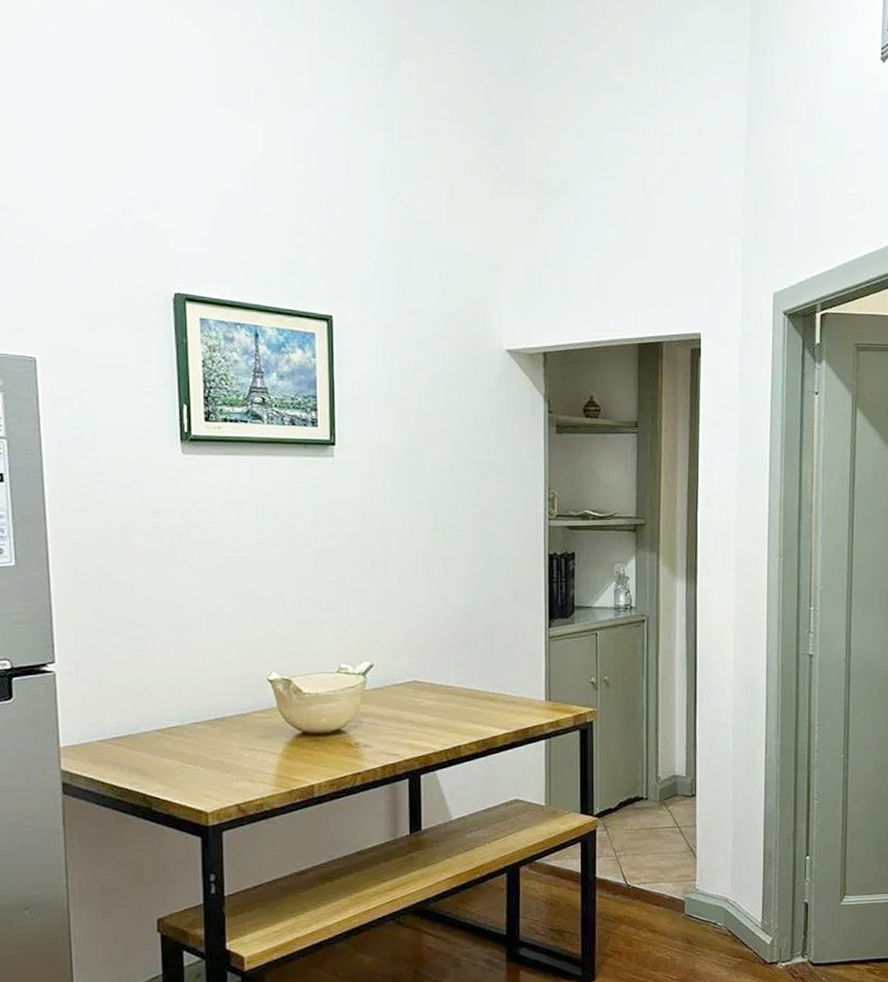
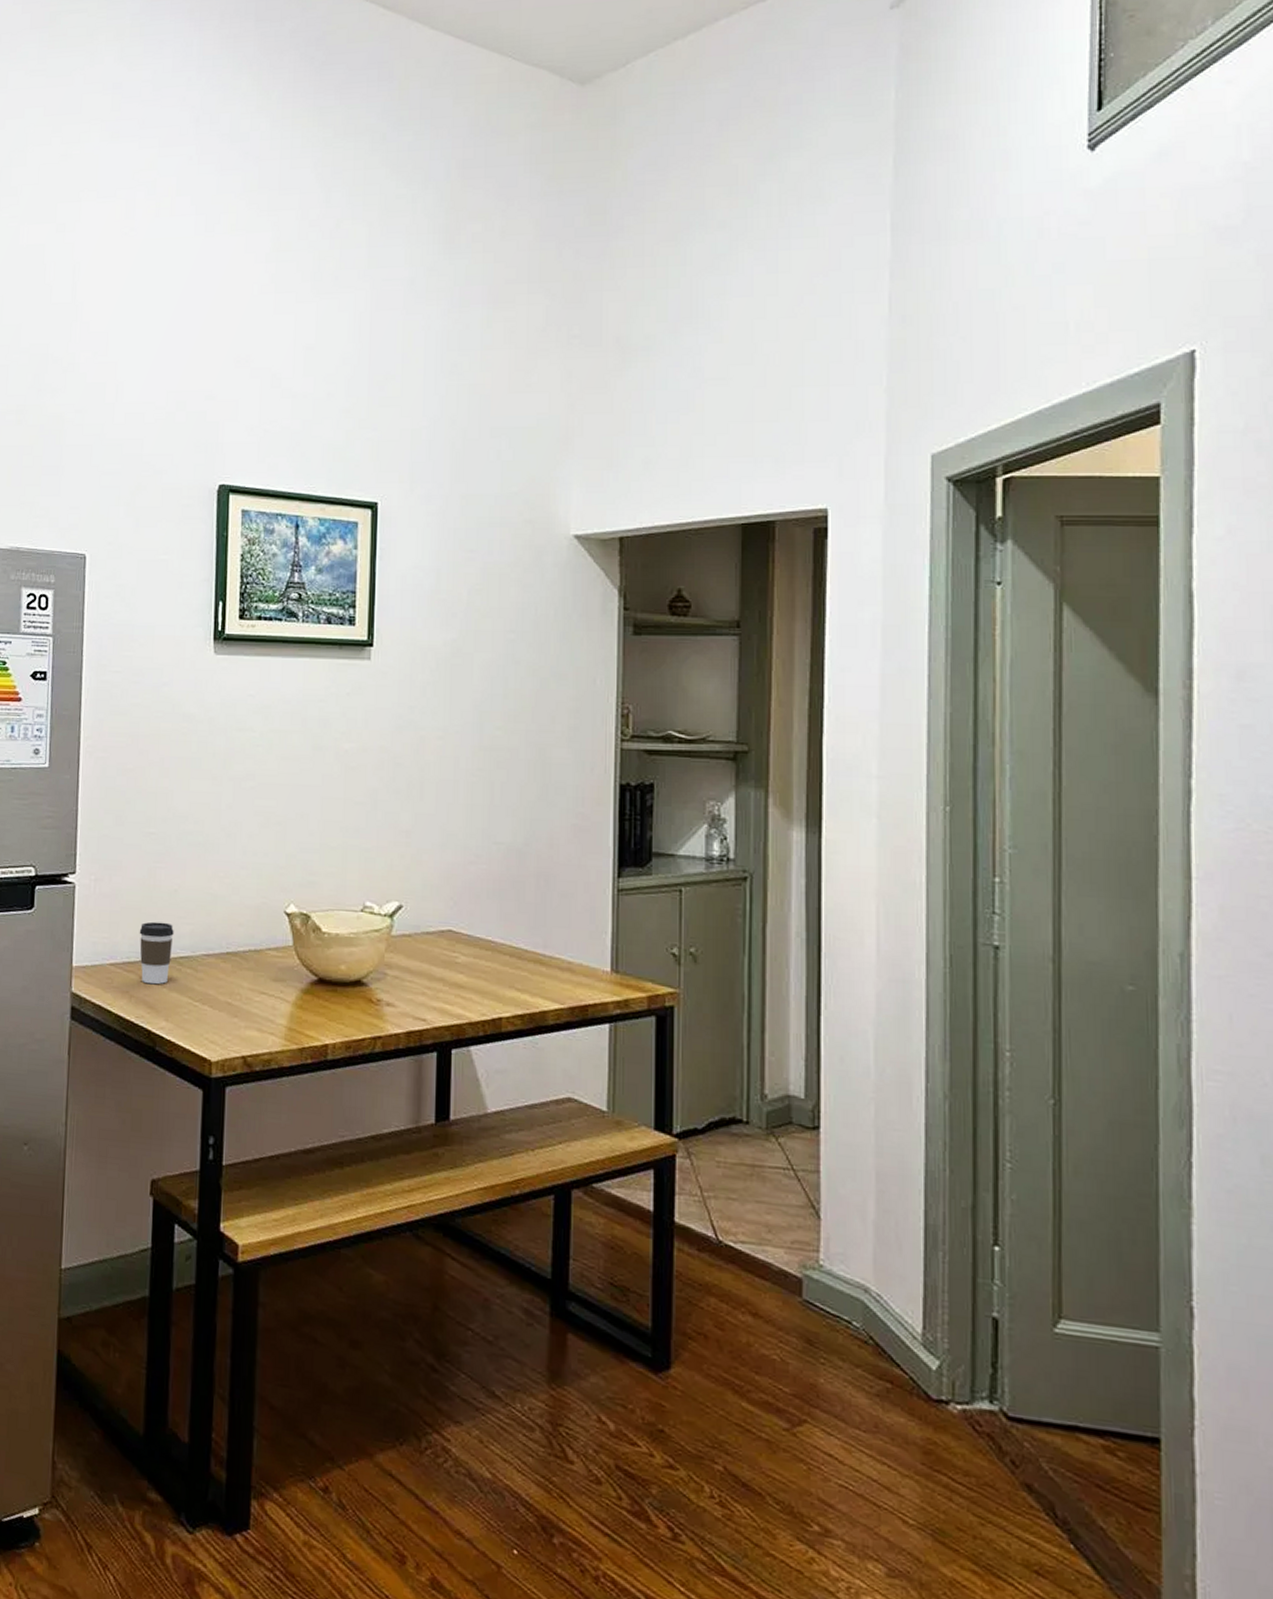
coffee cup: none [126,699,162,754] -> present [139,921,174,985]

